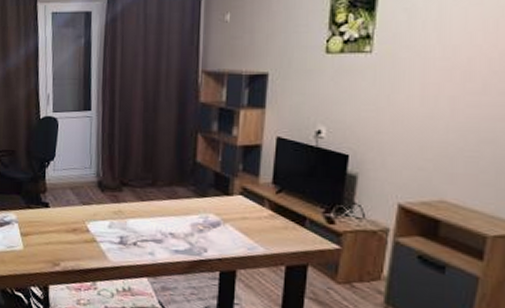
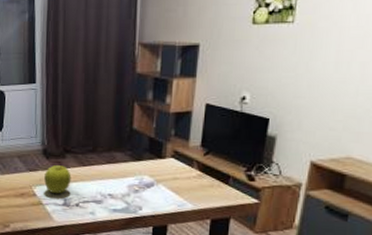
fruit: none [99,199,129,231] -> present [44,165,72,194]

